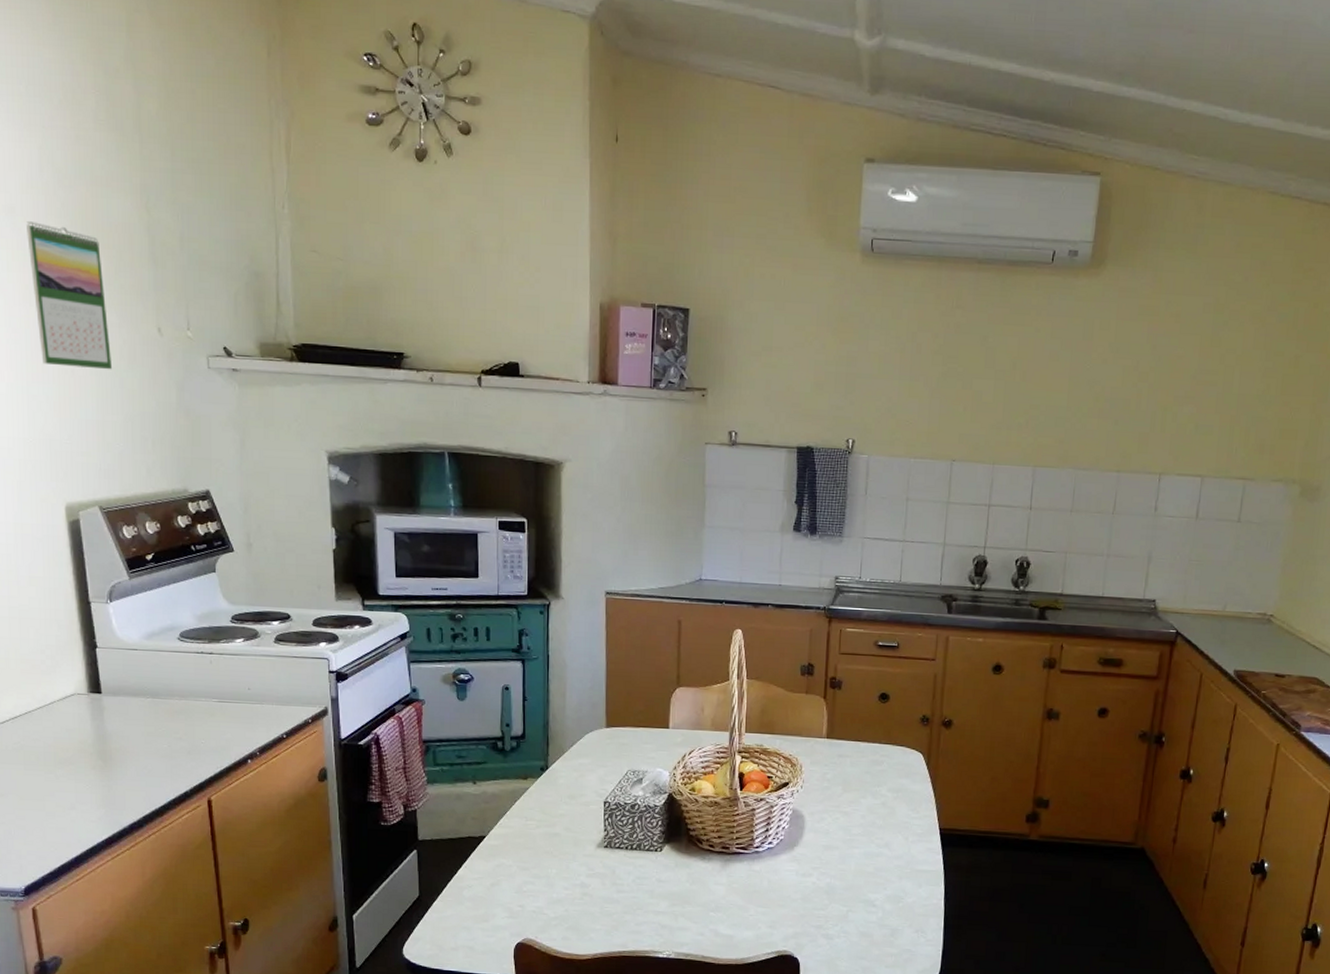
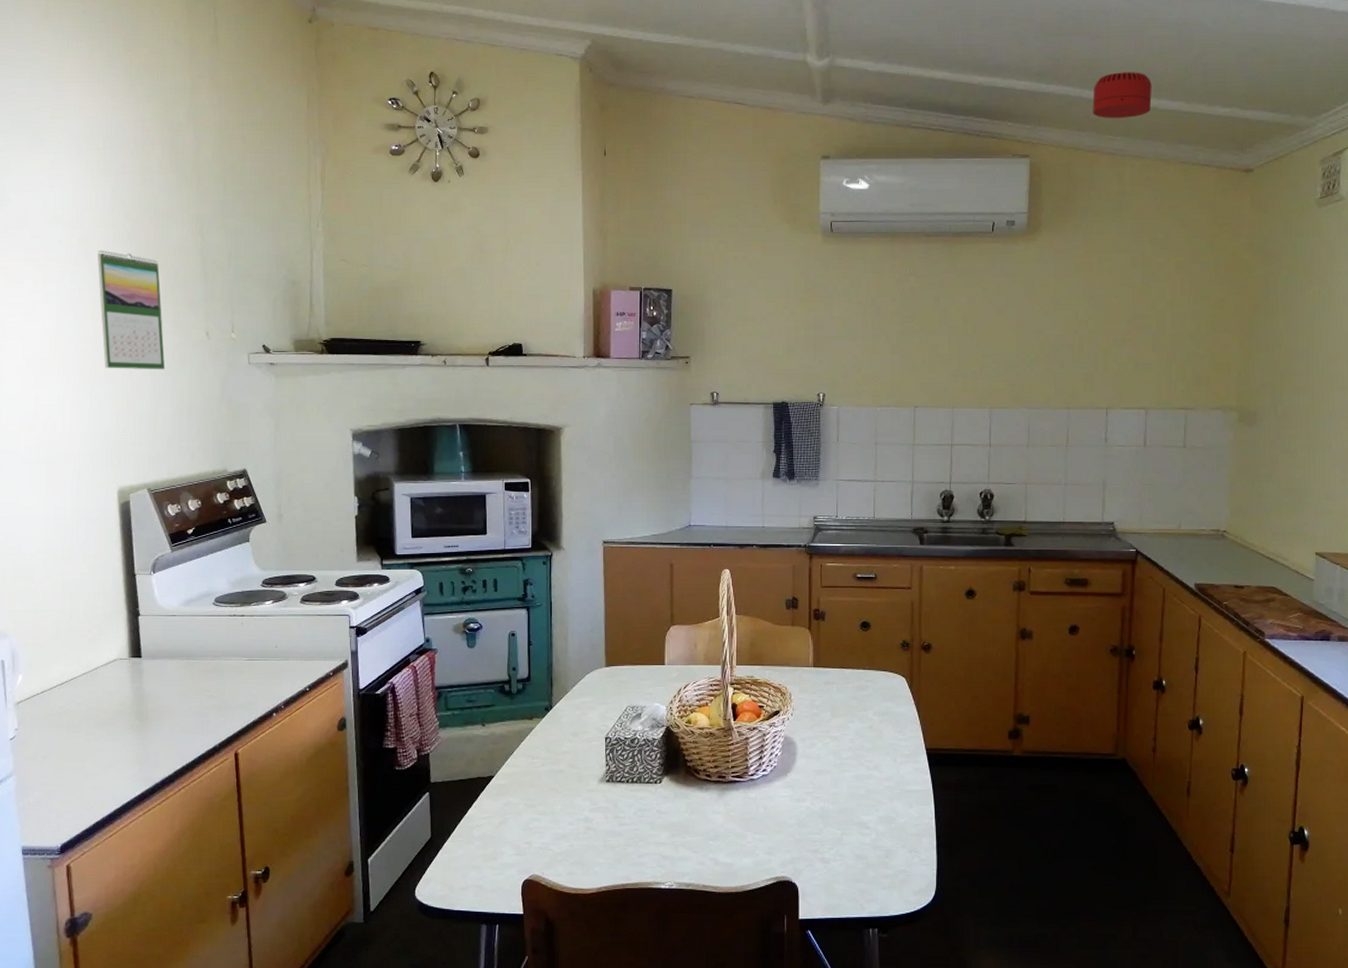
smoke detector: none [1176,77,1247,135] -> present [1093,72,1152,118]

